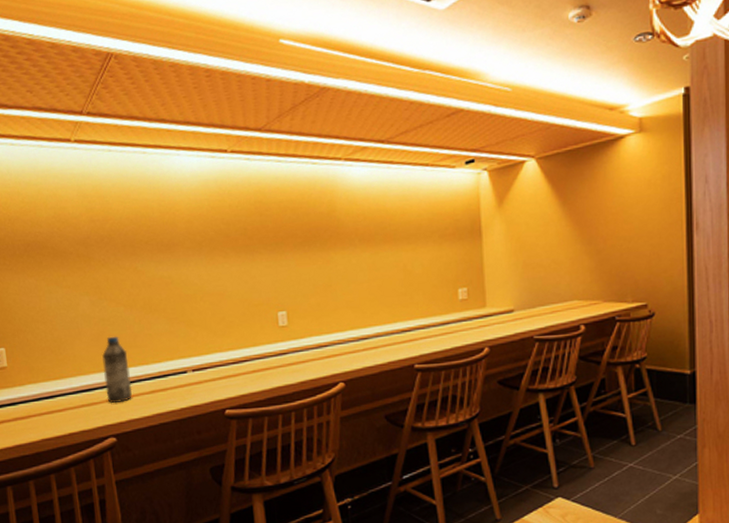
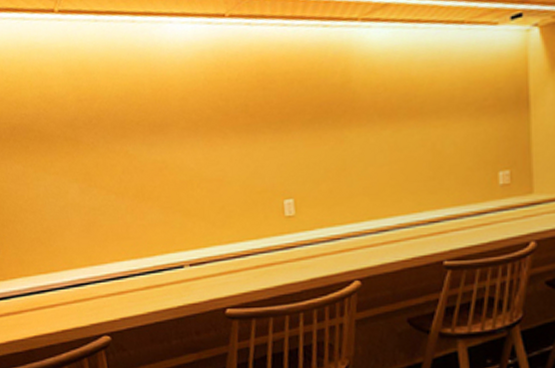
water bottle: present [102,336,132,404] -> none [94,227,126,300]

